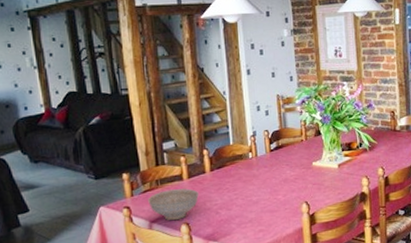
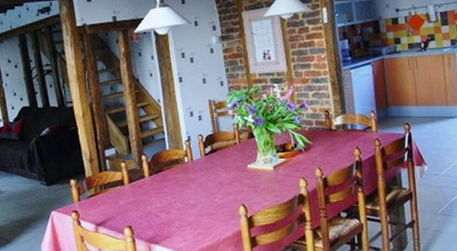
decorative bowl: present [148,188,199,221] -> none [93,193,139,224]

